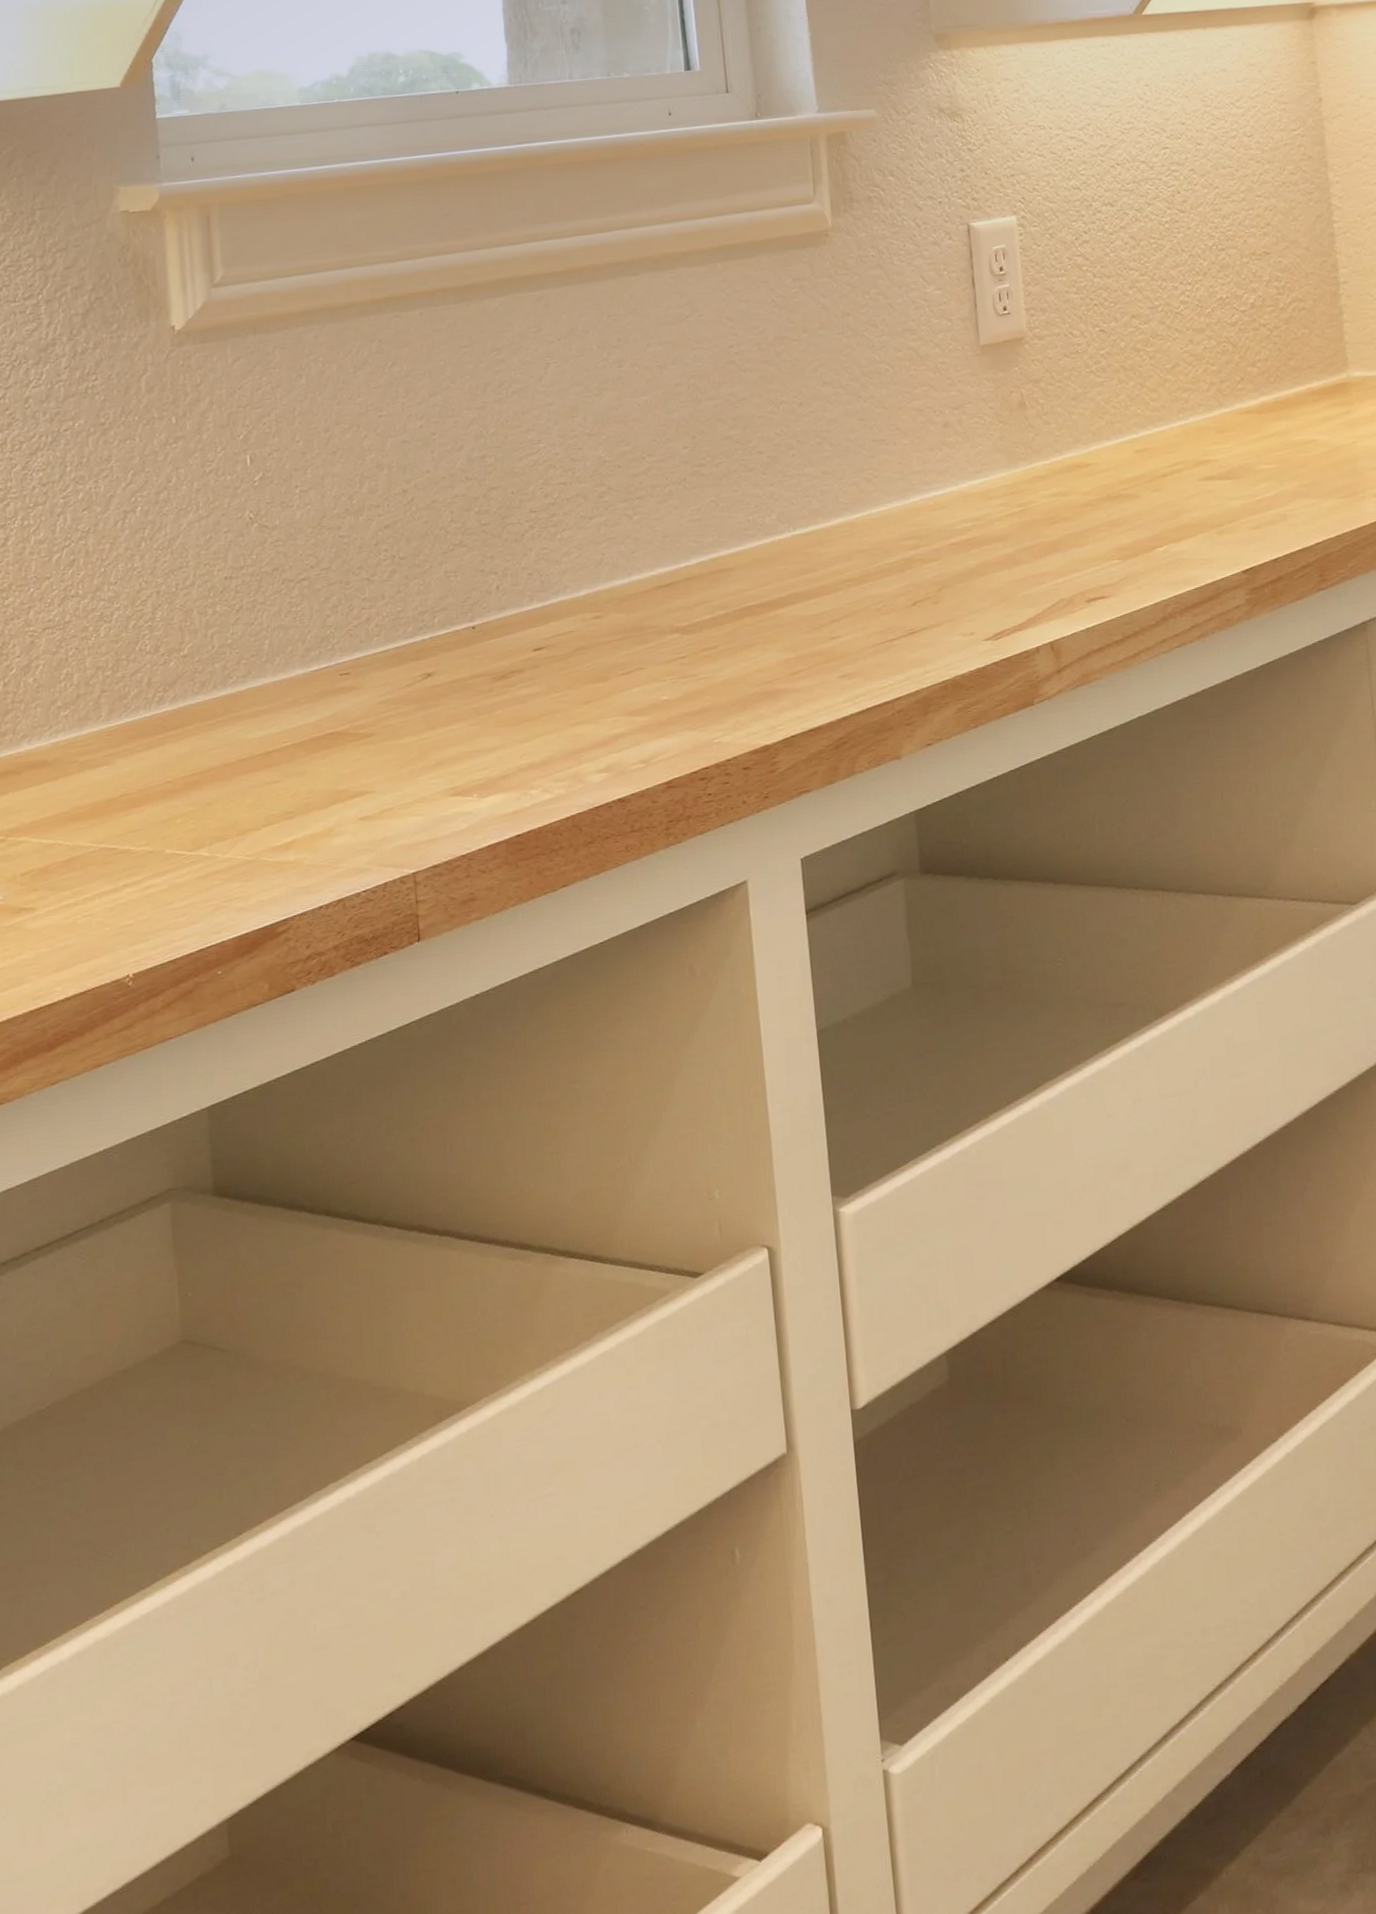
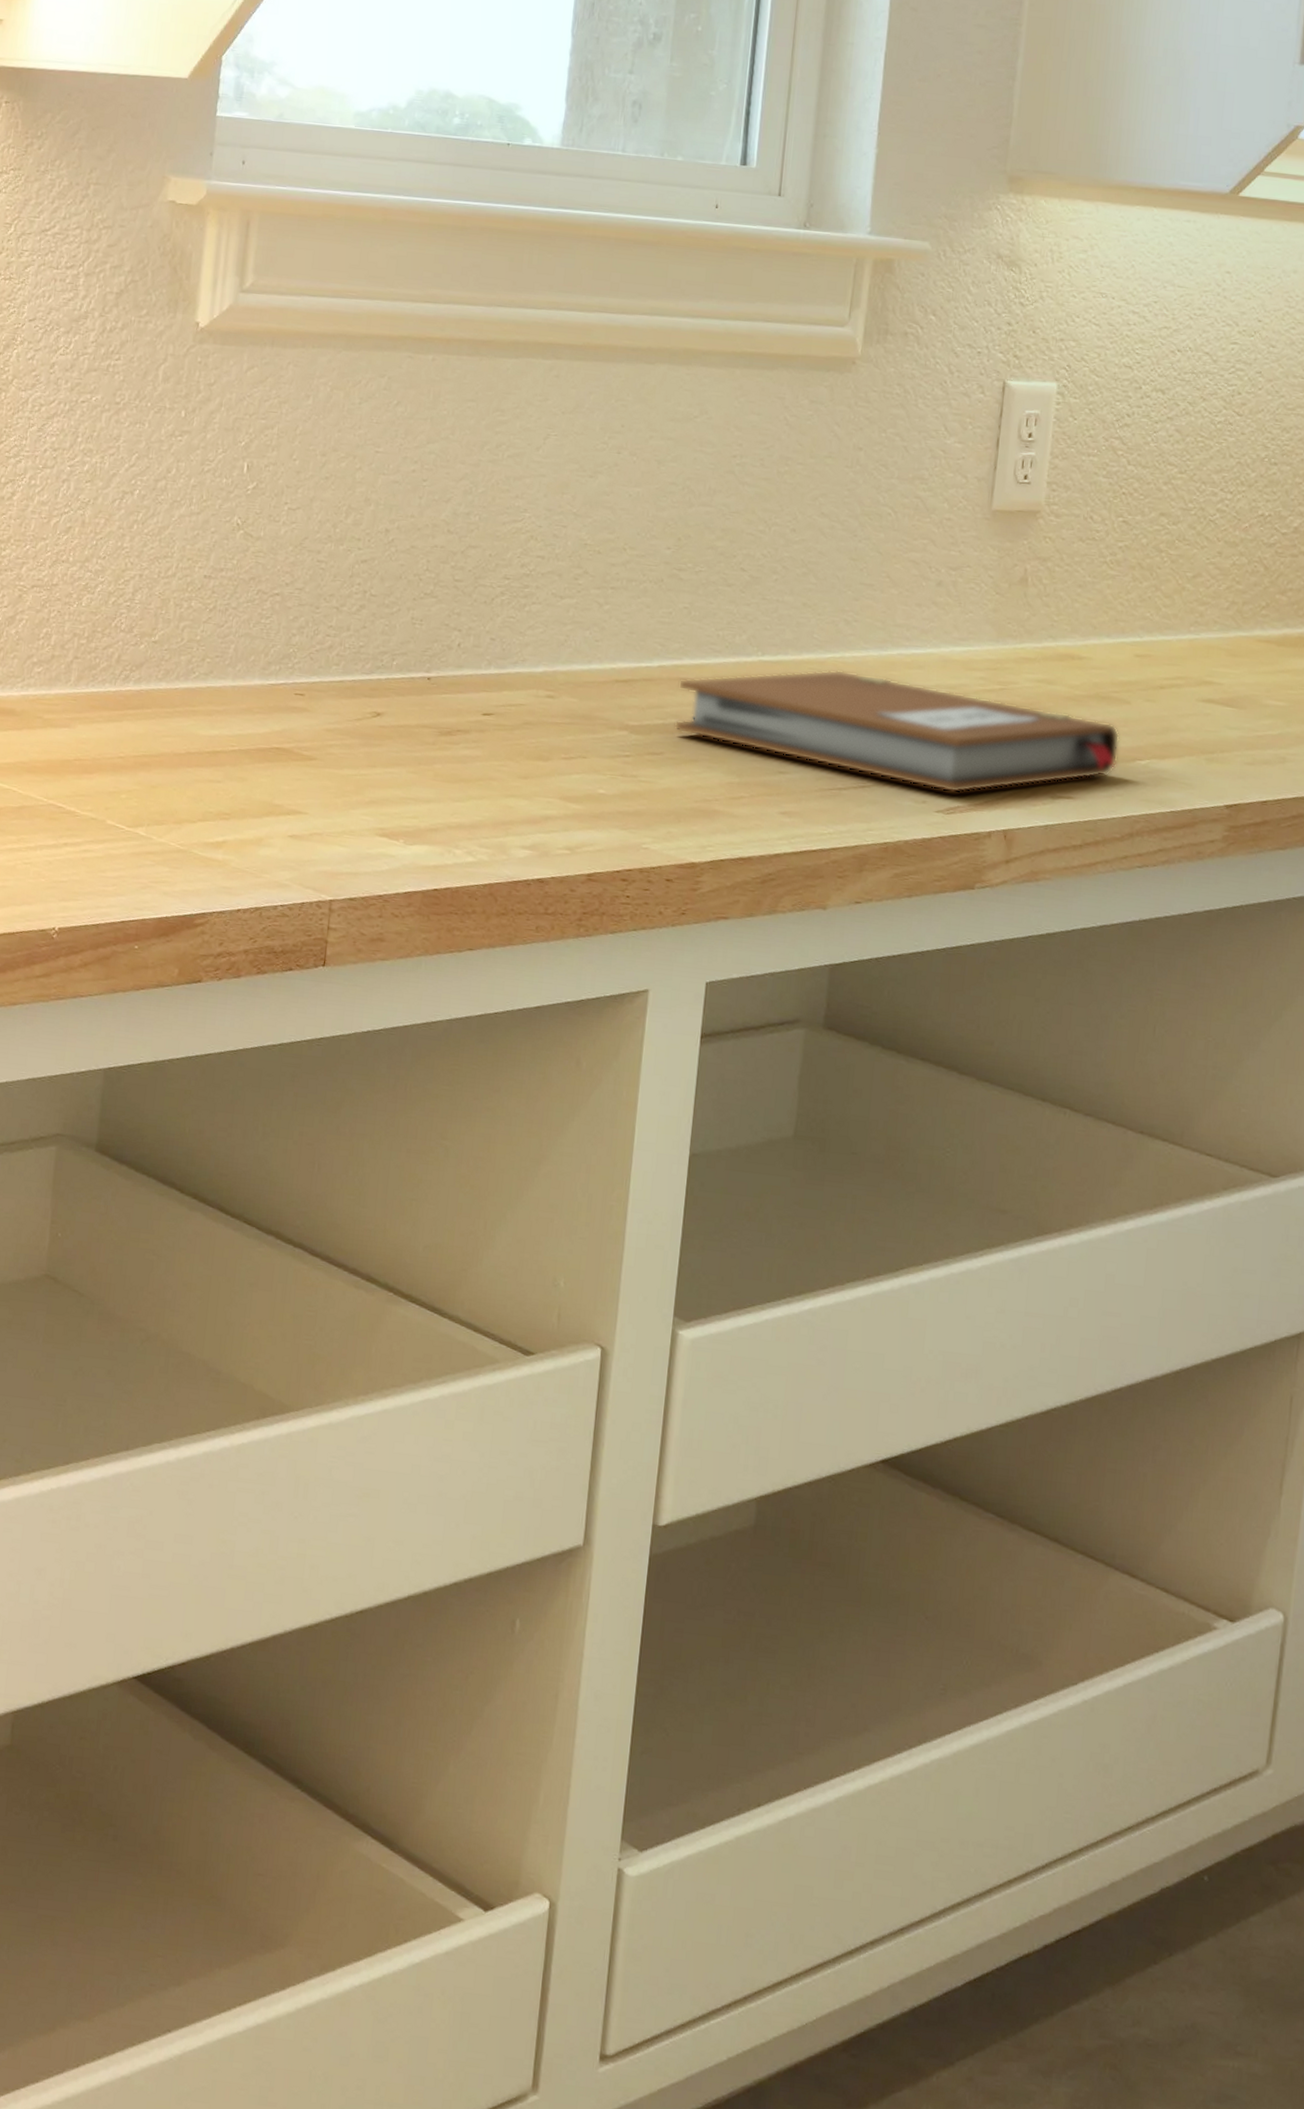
notebook: none [719,519,1139,623] -> present [674,669,1120,793]

